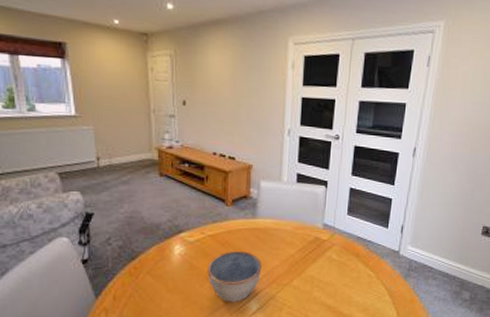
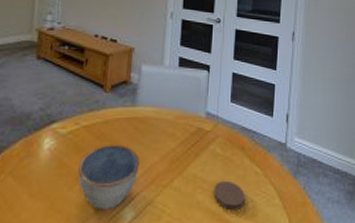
coaster: none [329,281,358,305] -> present [213,180,245,211]

